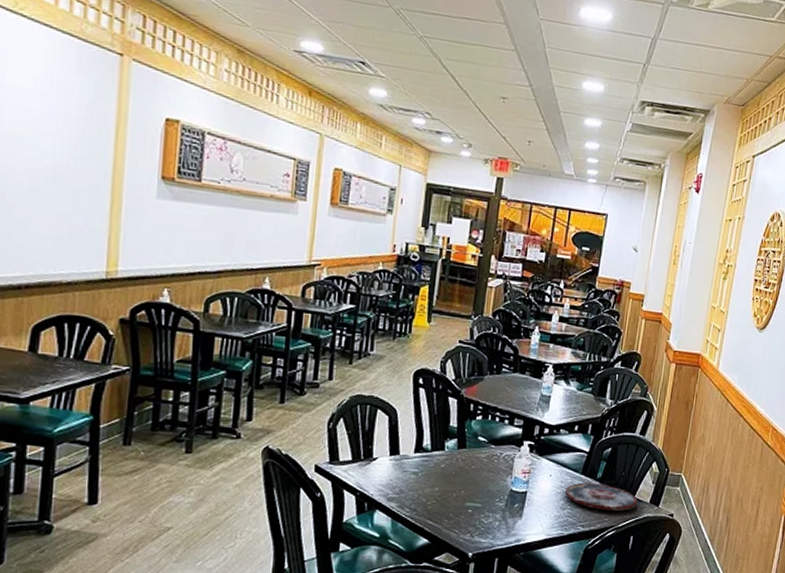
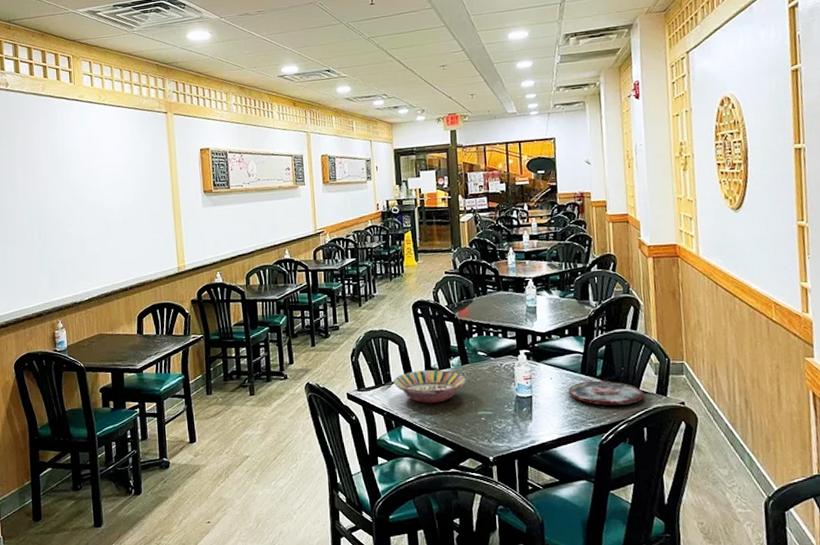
serving bowl: none [374,449,460,488] -> present [393,370,467,404]

